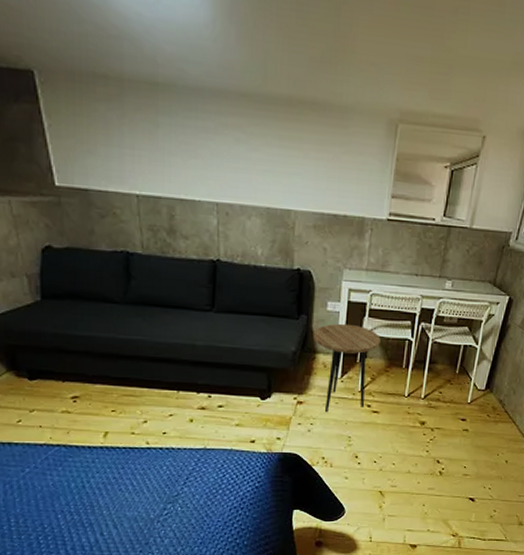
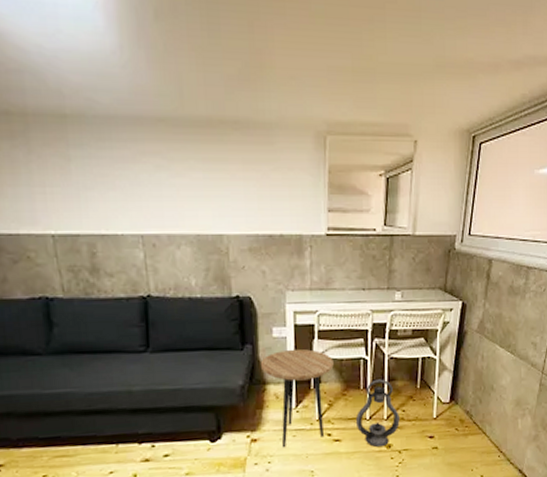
lantern: none [394,360,436,423] -> present [355,379,400,448]

